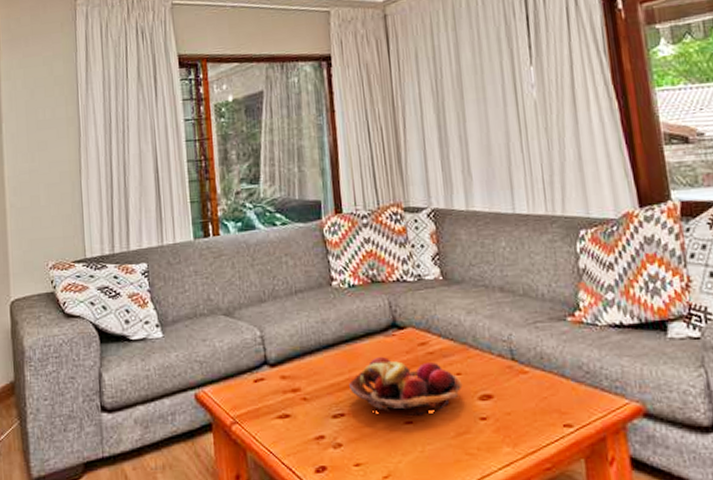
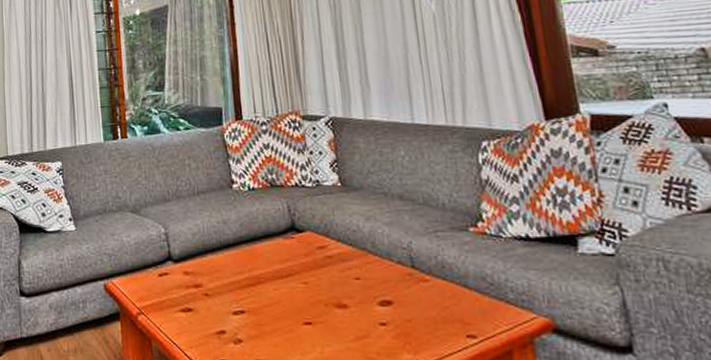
fruit basket: present [348,356,463,416] -> none [248,257,362,317]

